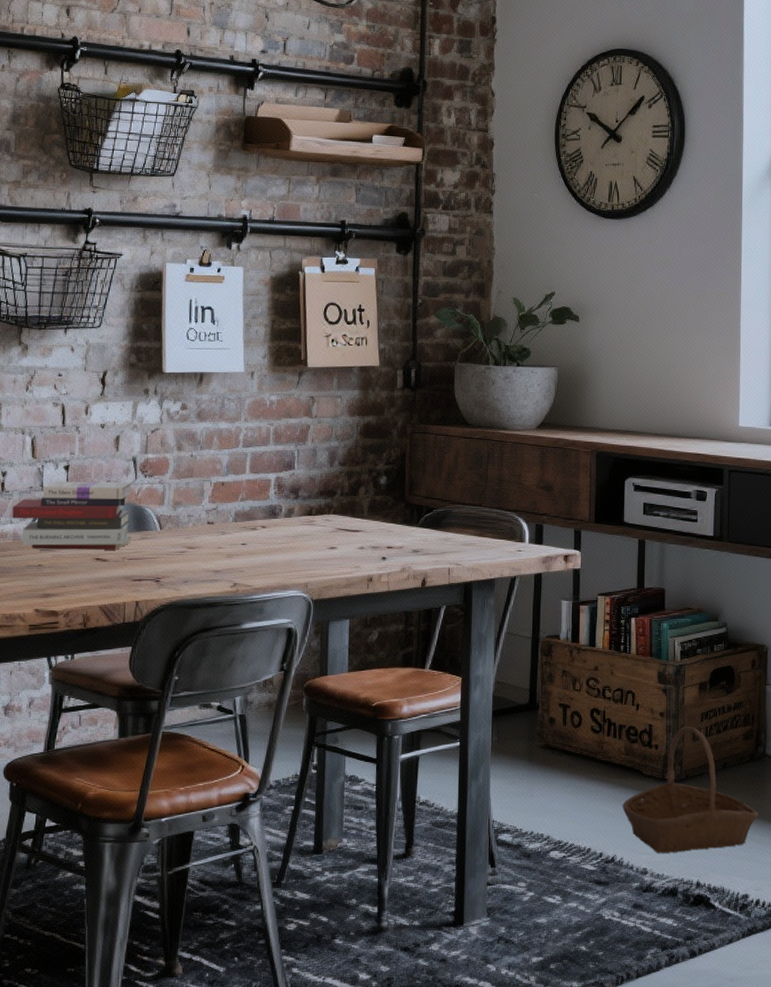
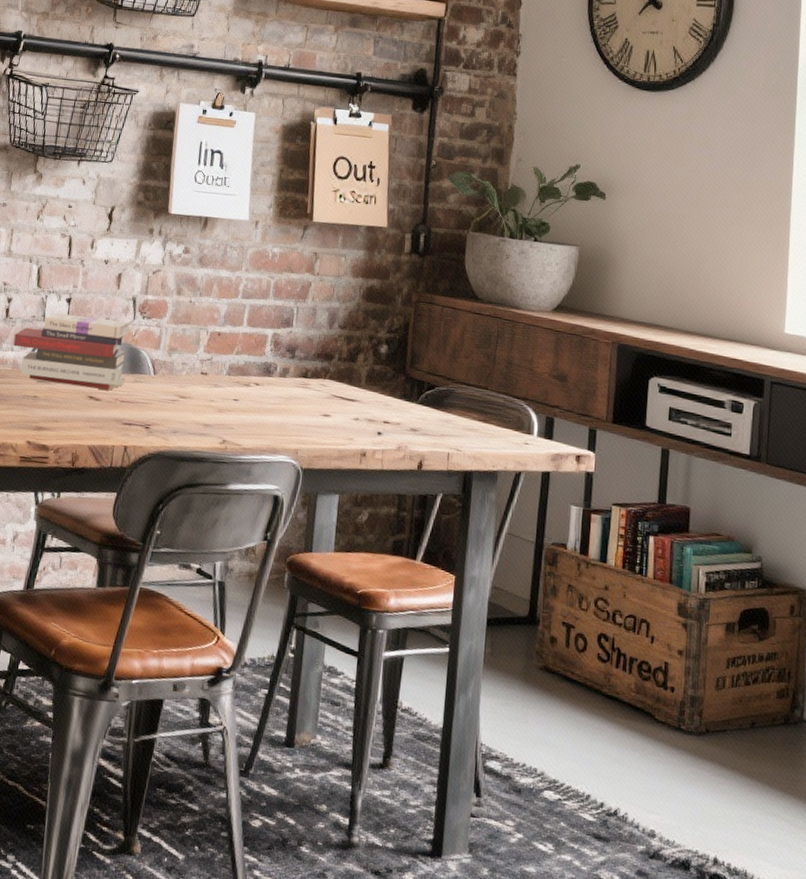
basket: present [622,725,759,853] -> none [629,670,793,824]

